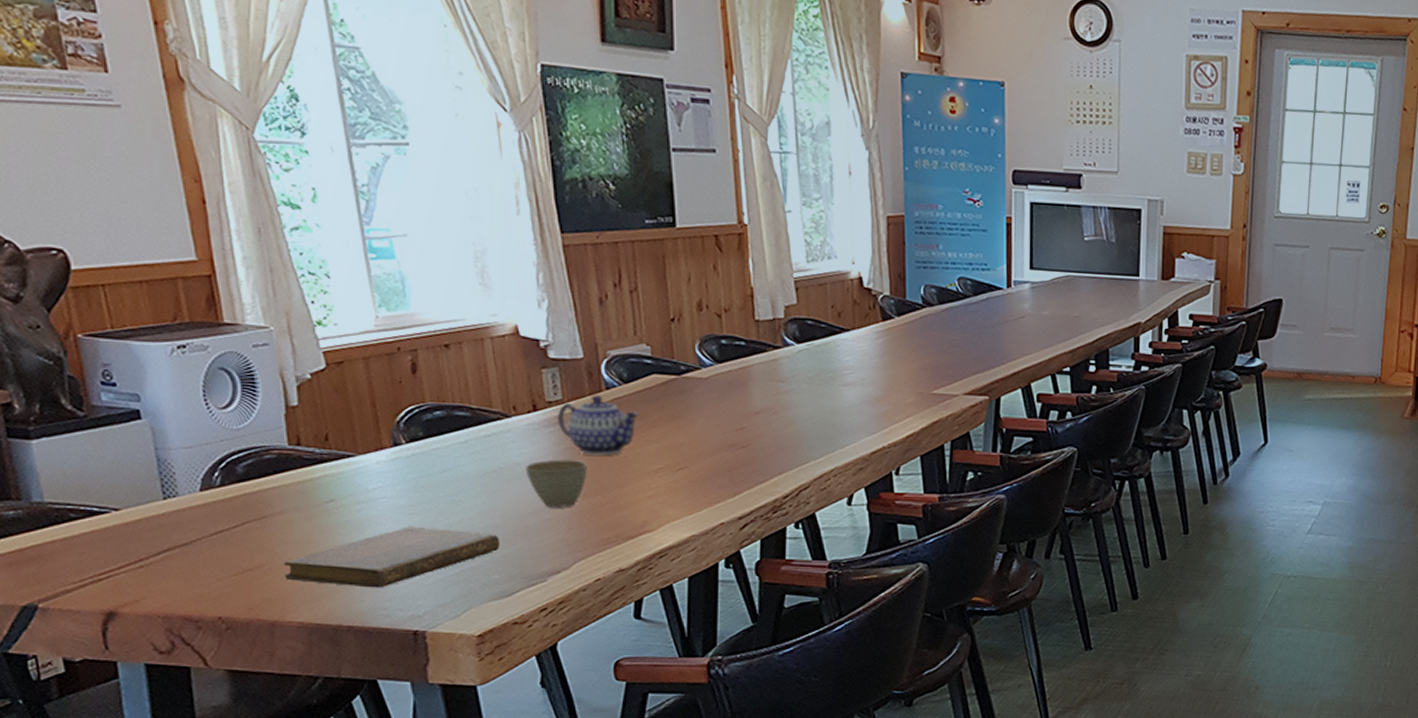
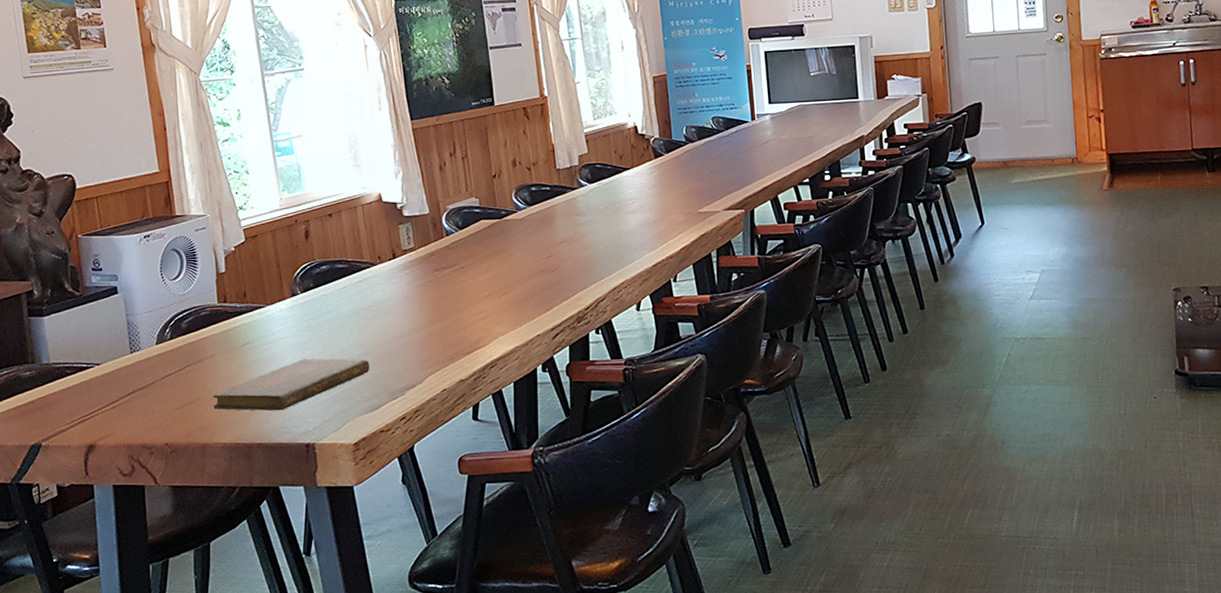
cup: present [525,459,587,508] -> none [387,294,434,334]
teapot: present [558,395,639,456] -> none [411,241,472,289]

